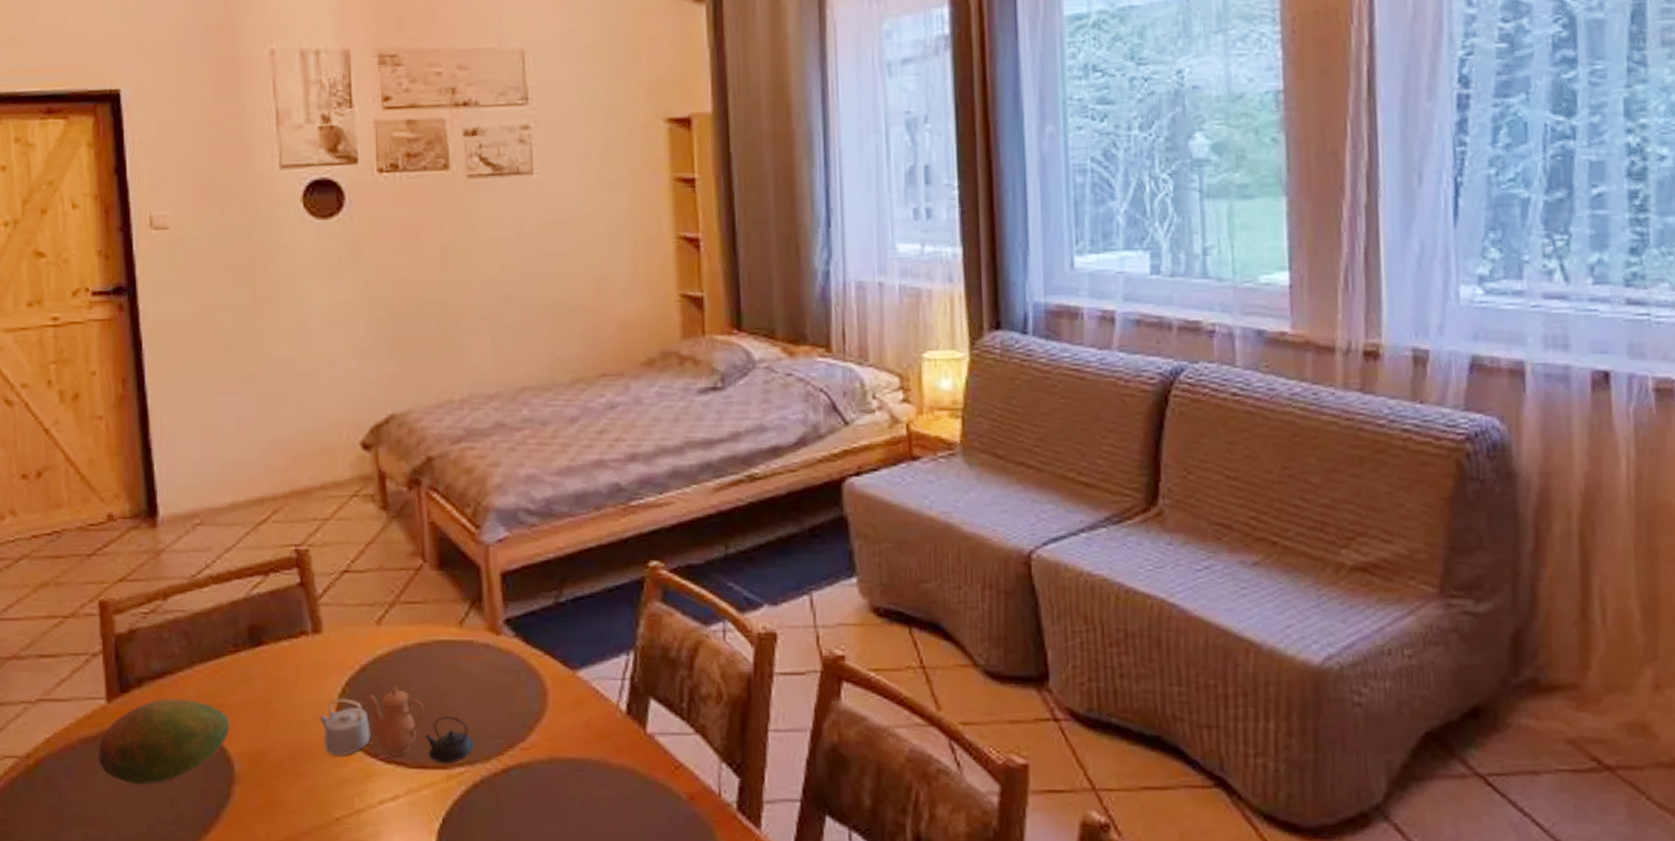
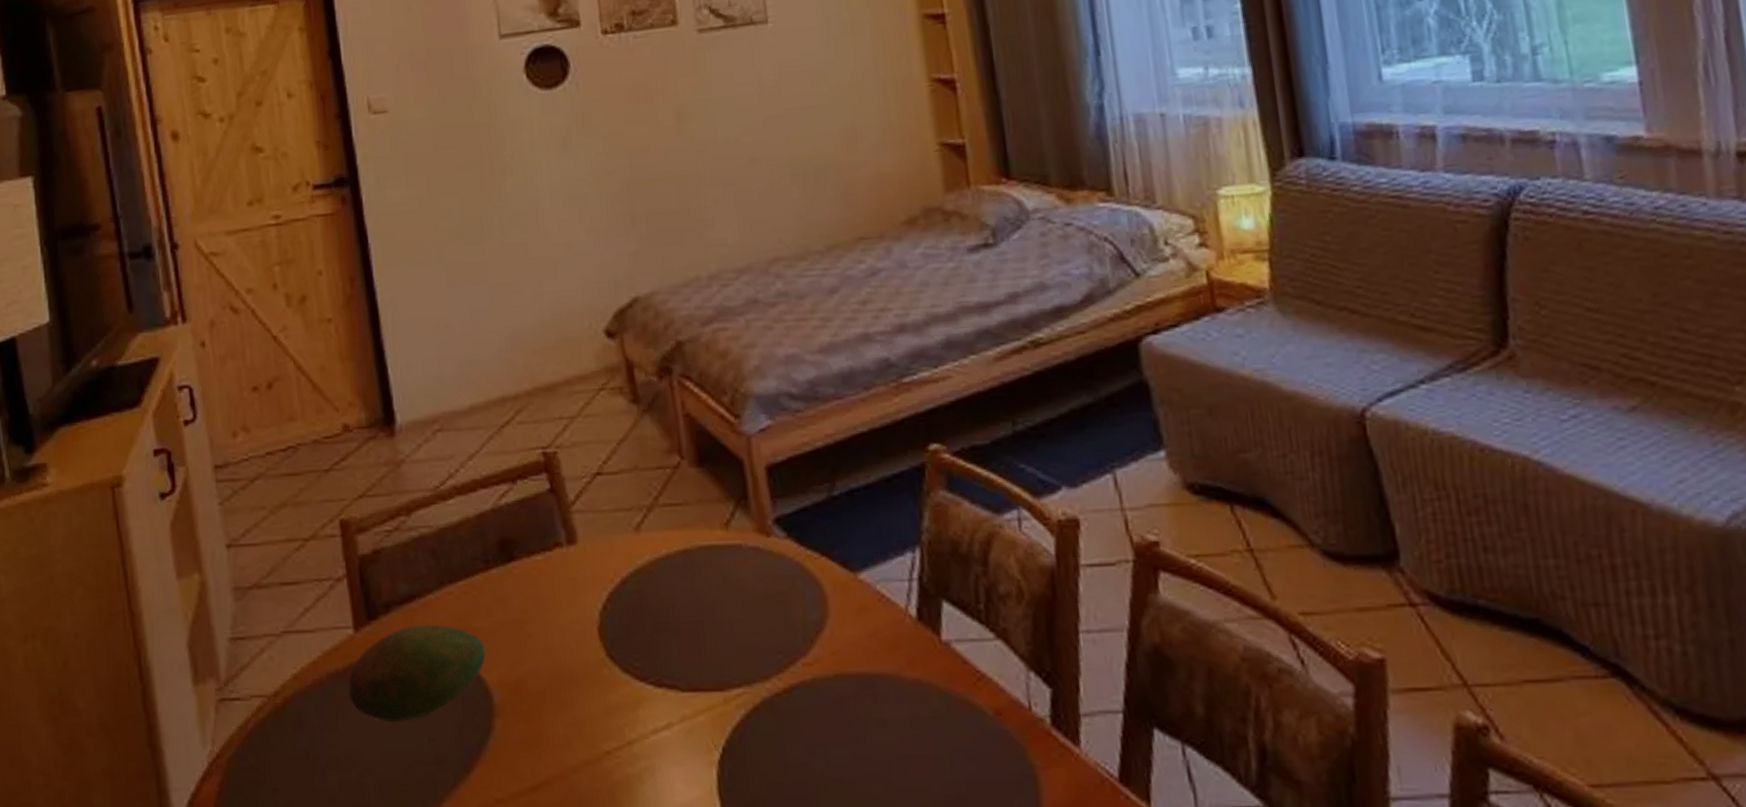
teapot: present [319,685,476,764] -> none [580,599,753,685]

